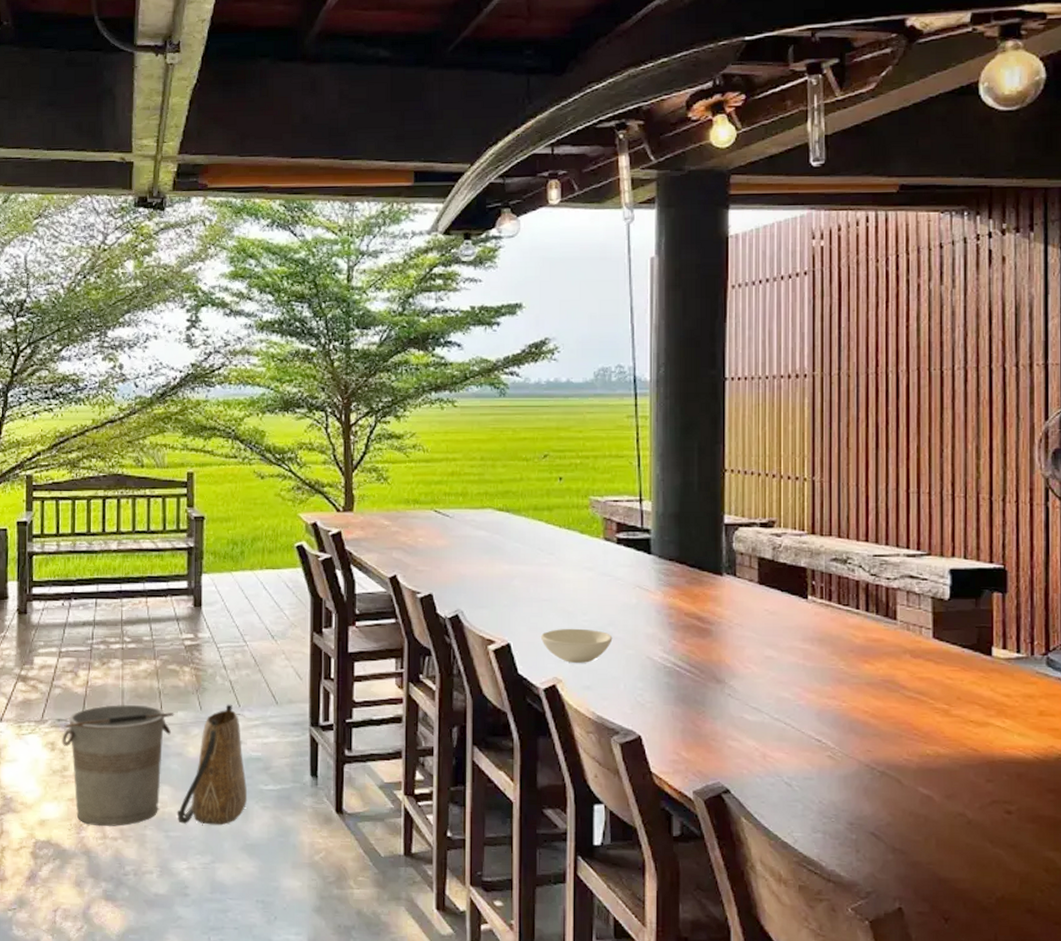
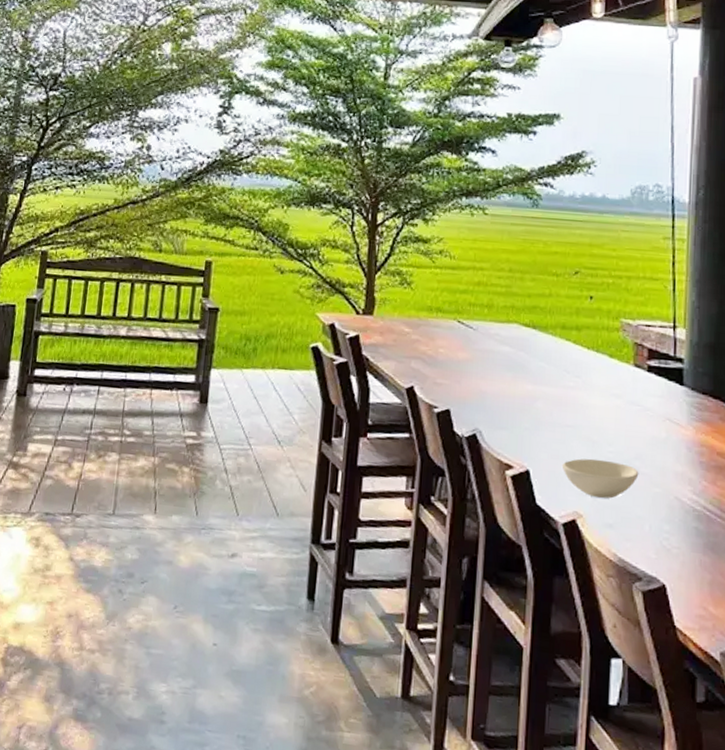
bucket: present [61,704,174,827] -> none [46,501,169,638]
tote bag: present [177,704,248,826] -> none [160,511,243,647]

